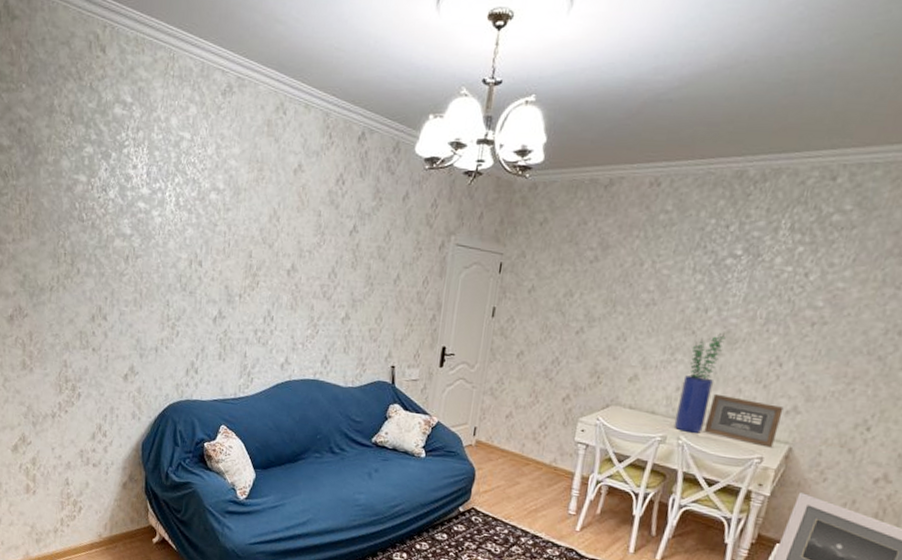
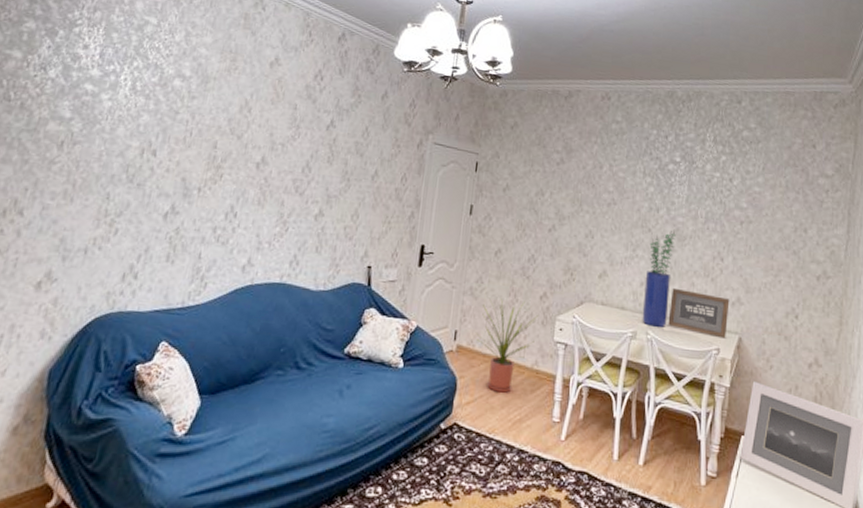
house plant: none [495,398,561,485] -> present [476,297,539,393]

